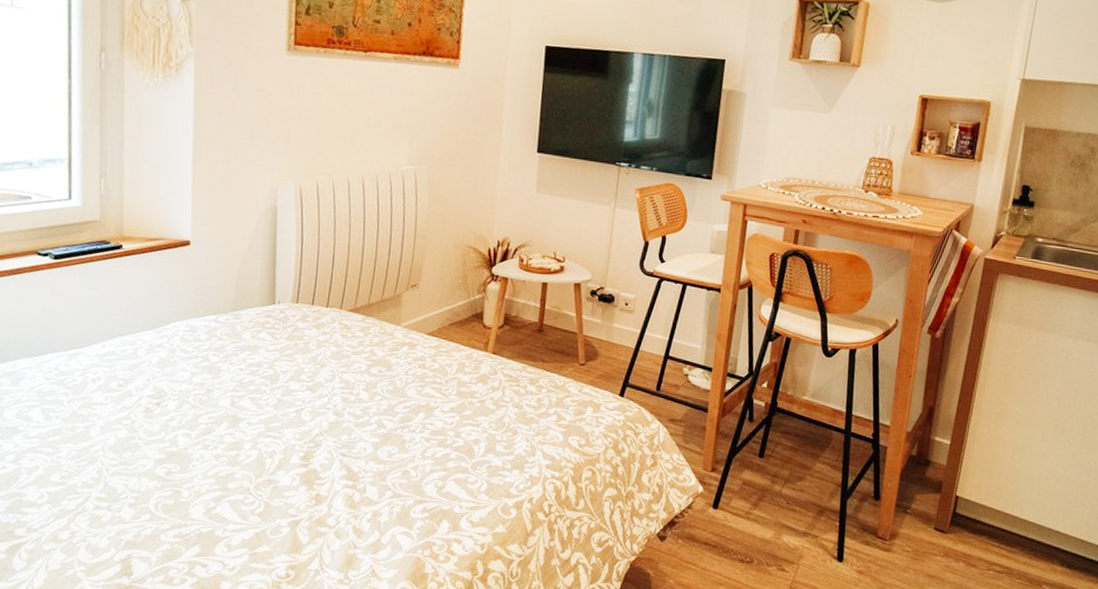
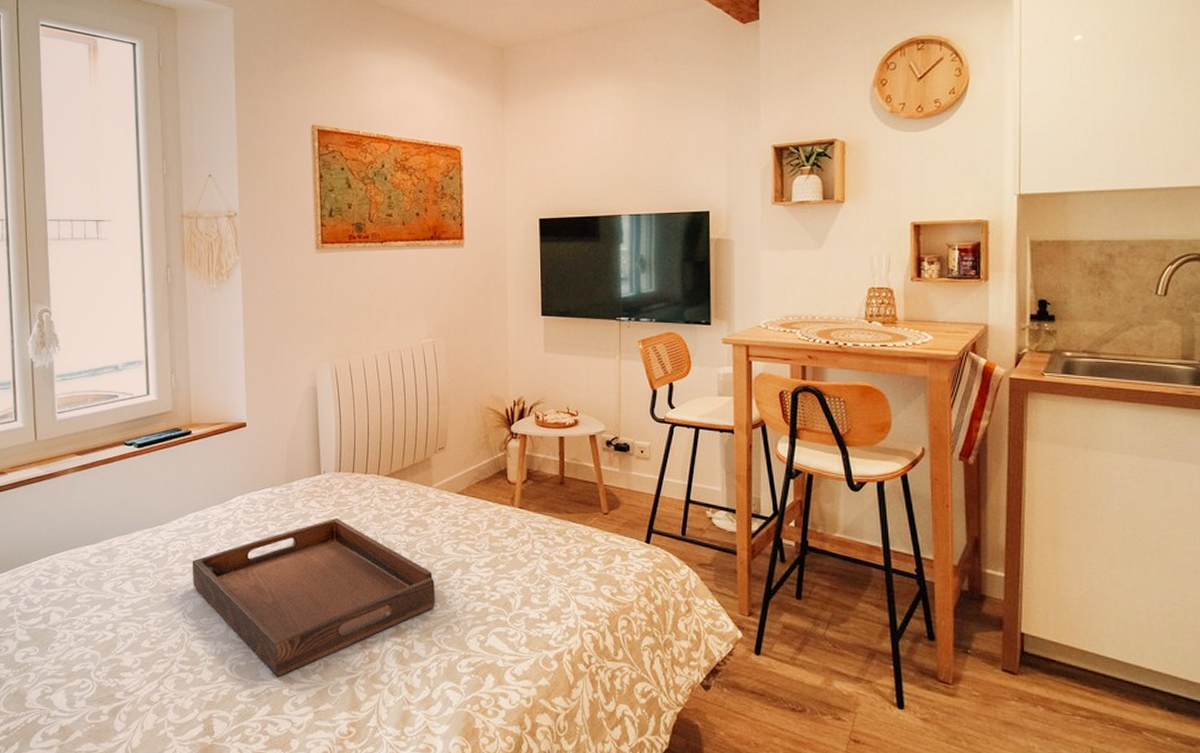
serving tray: none [115,352,395,517] -> present [192,518,435,677]

